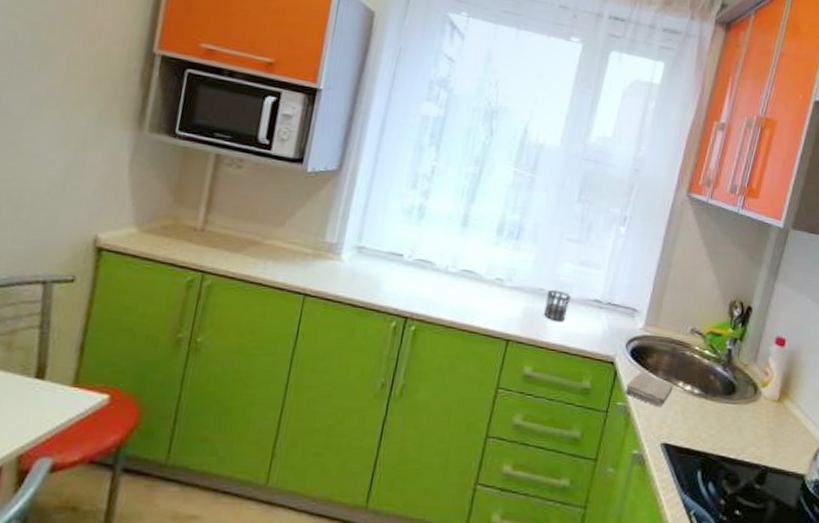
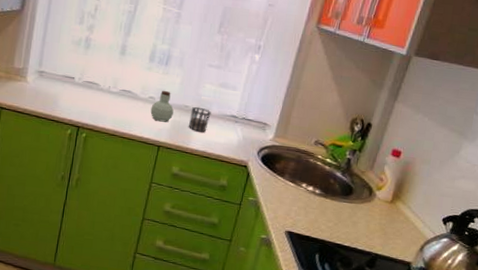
jar: none [497,269,526,310] -> present [150,90,174,122]
washcloth: present [625,371,674,407] -> none [256,174,298,203]

